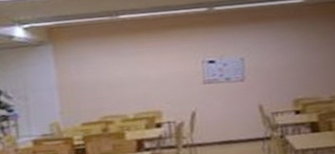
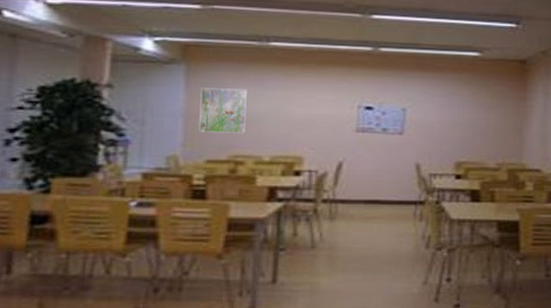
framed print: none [68,59,110,100] -> present [199,88,247,134]

